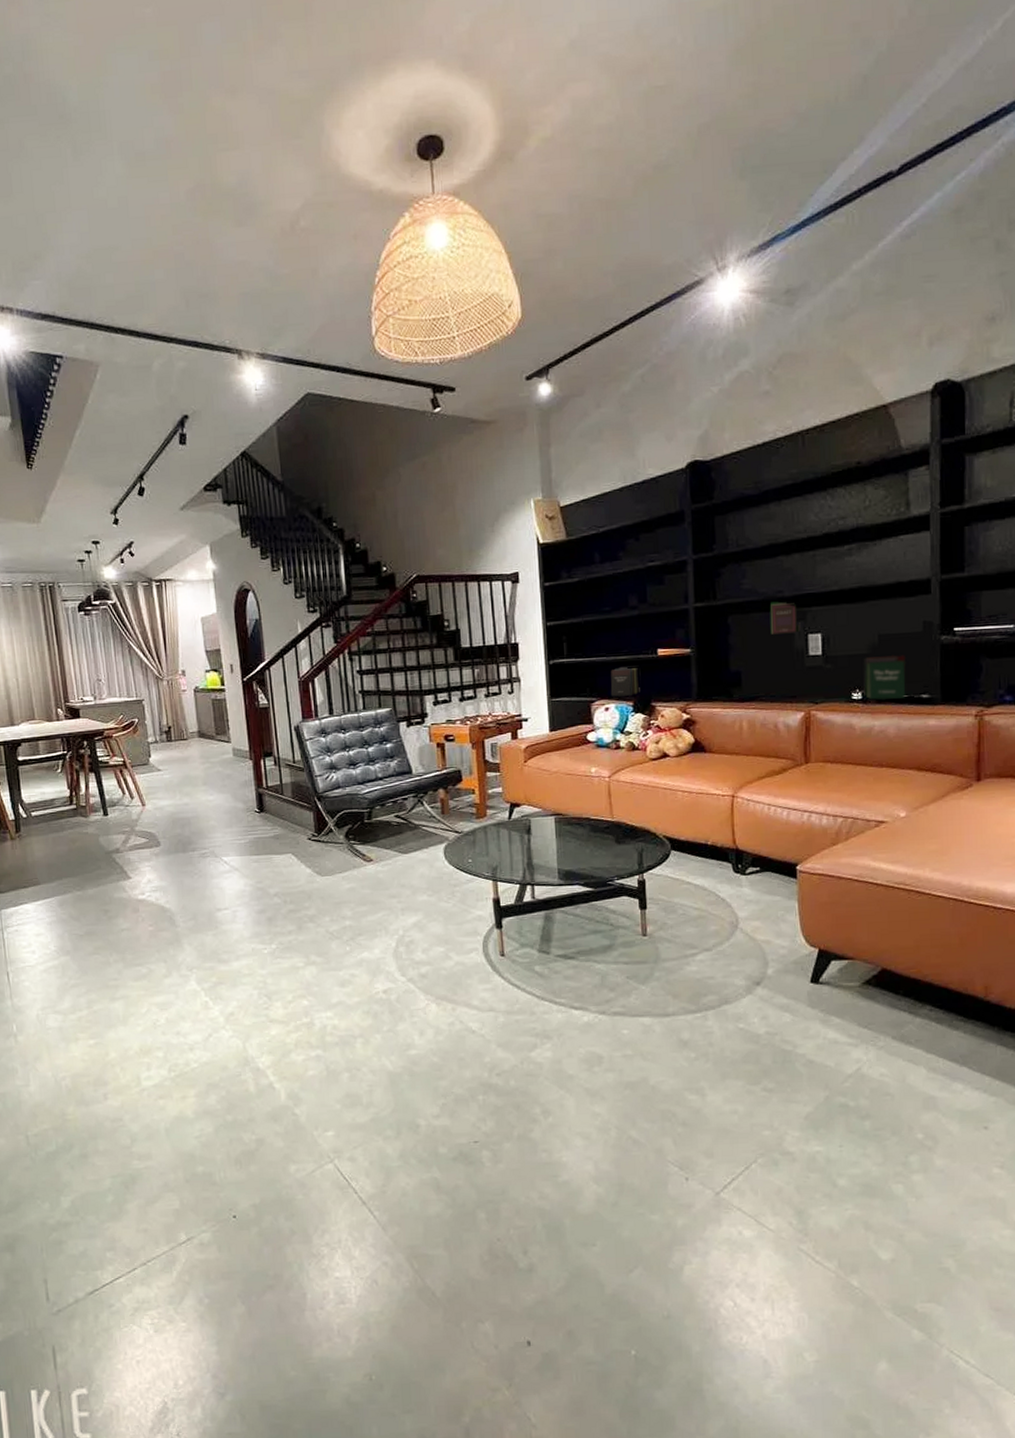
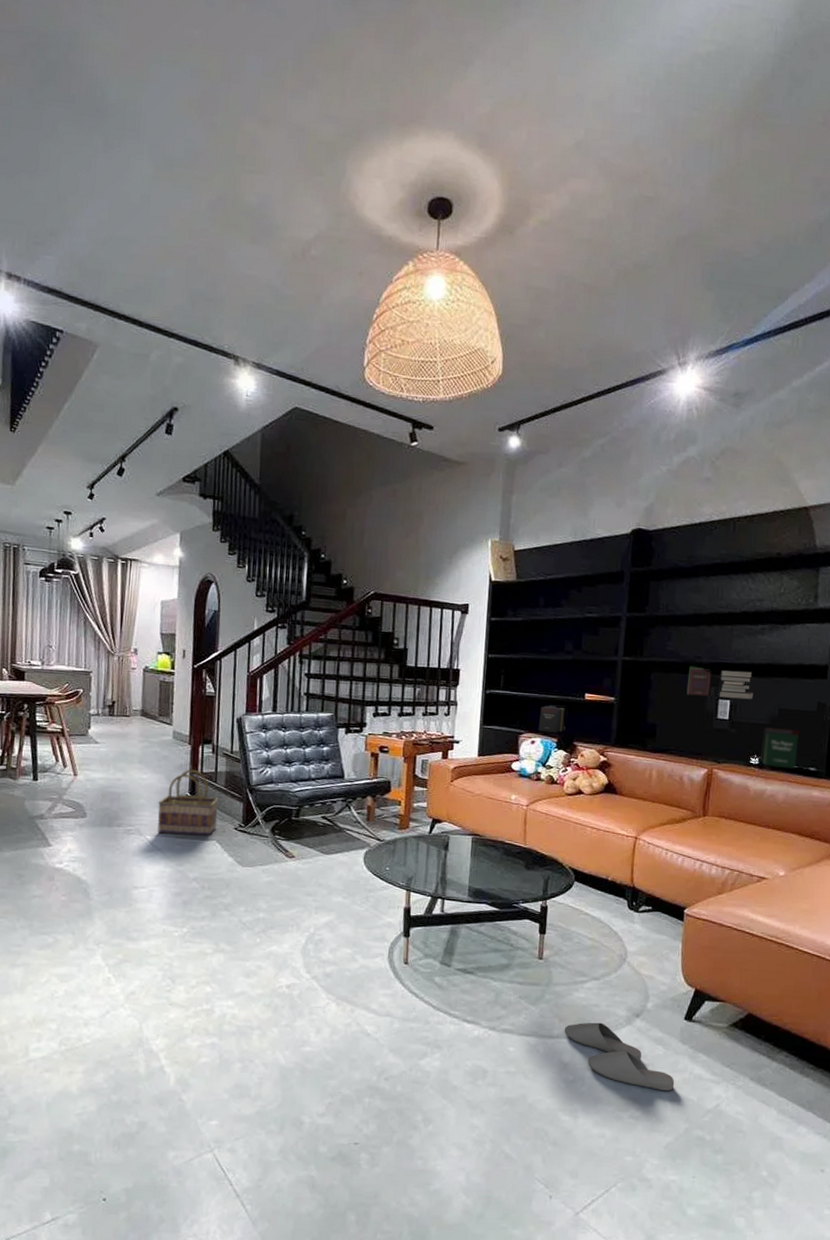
basket: none [227,784,290,853] -> present [157,768,219,835]
slippers: none [679,995,808,1060] -> present [564,1022,675,1092]
books: none [806,598,847,632] -> present [718,669,753,700]

